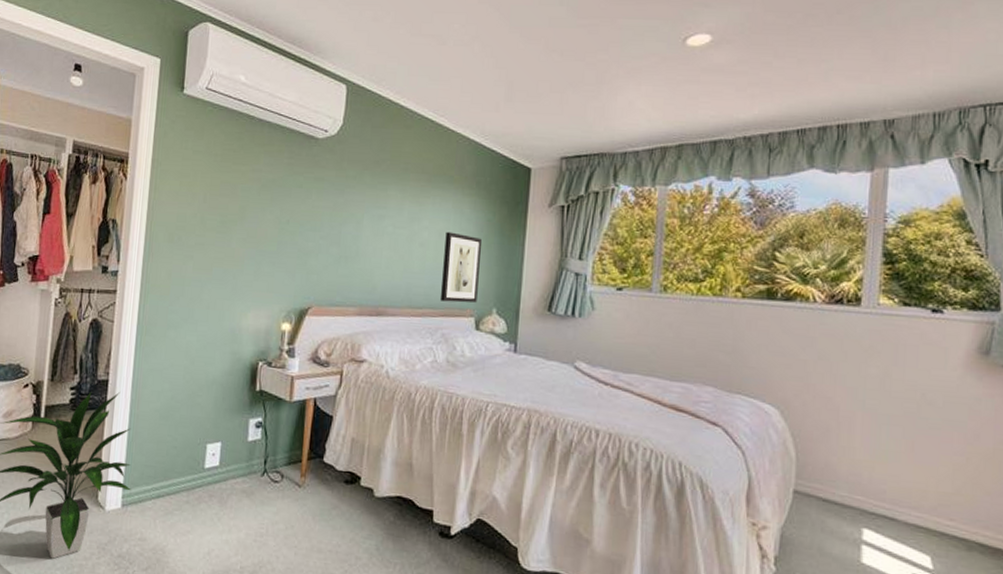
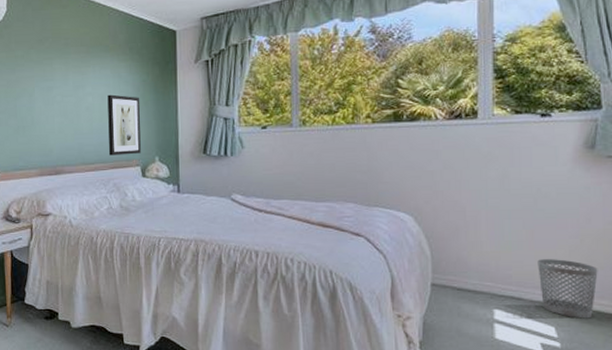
wastebasket: none [916,475,984,551] -> present [537,259,598,319]

